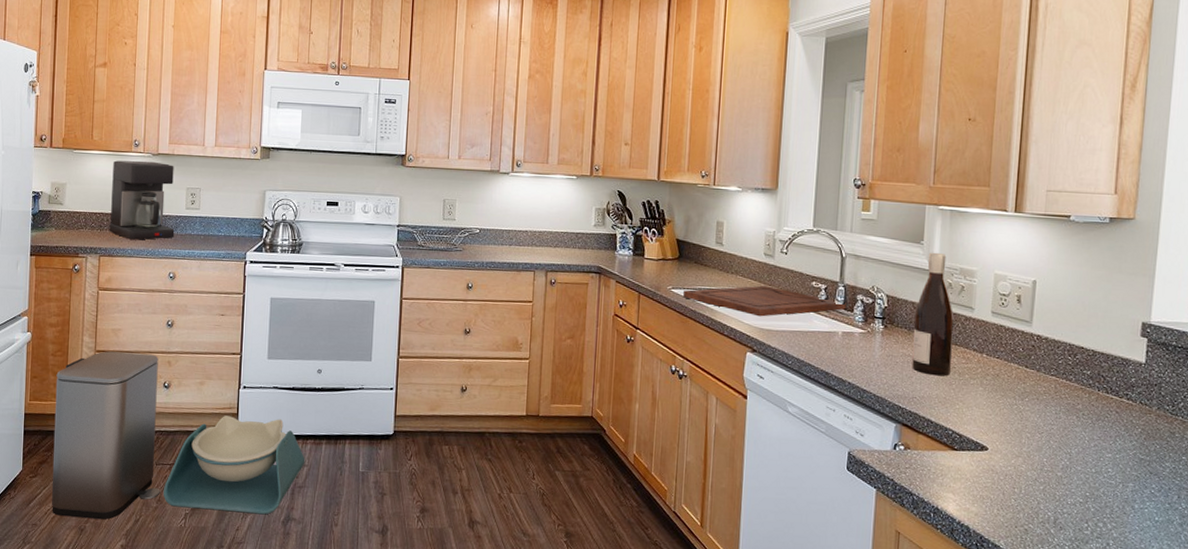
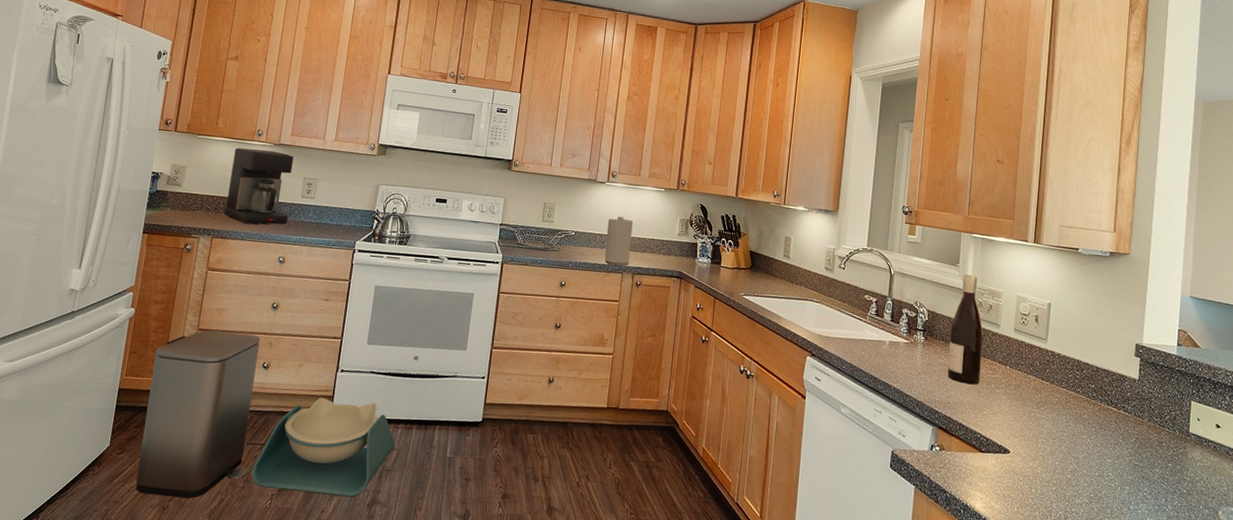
paper towel holder: none [514,210,543,264] -> present [604,216,634,266]
cutting board: present [683,285,846,317] -> none [753,296,894,325]

